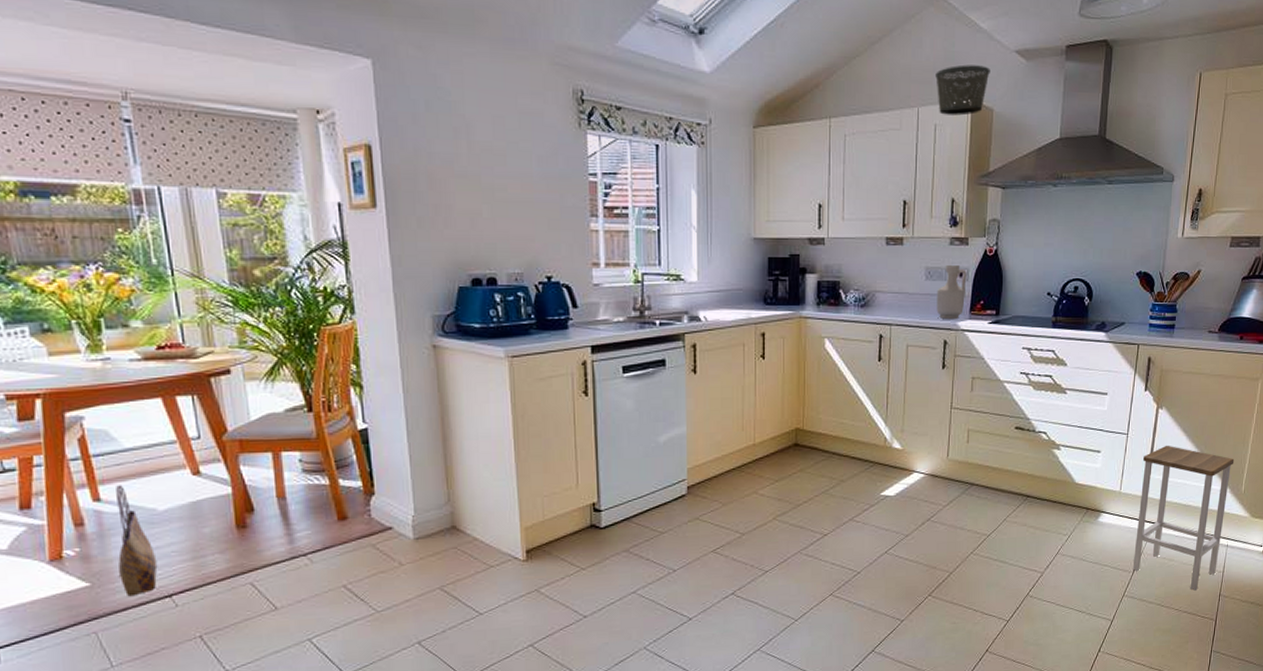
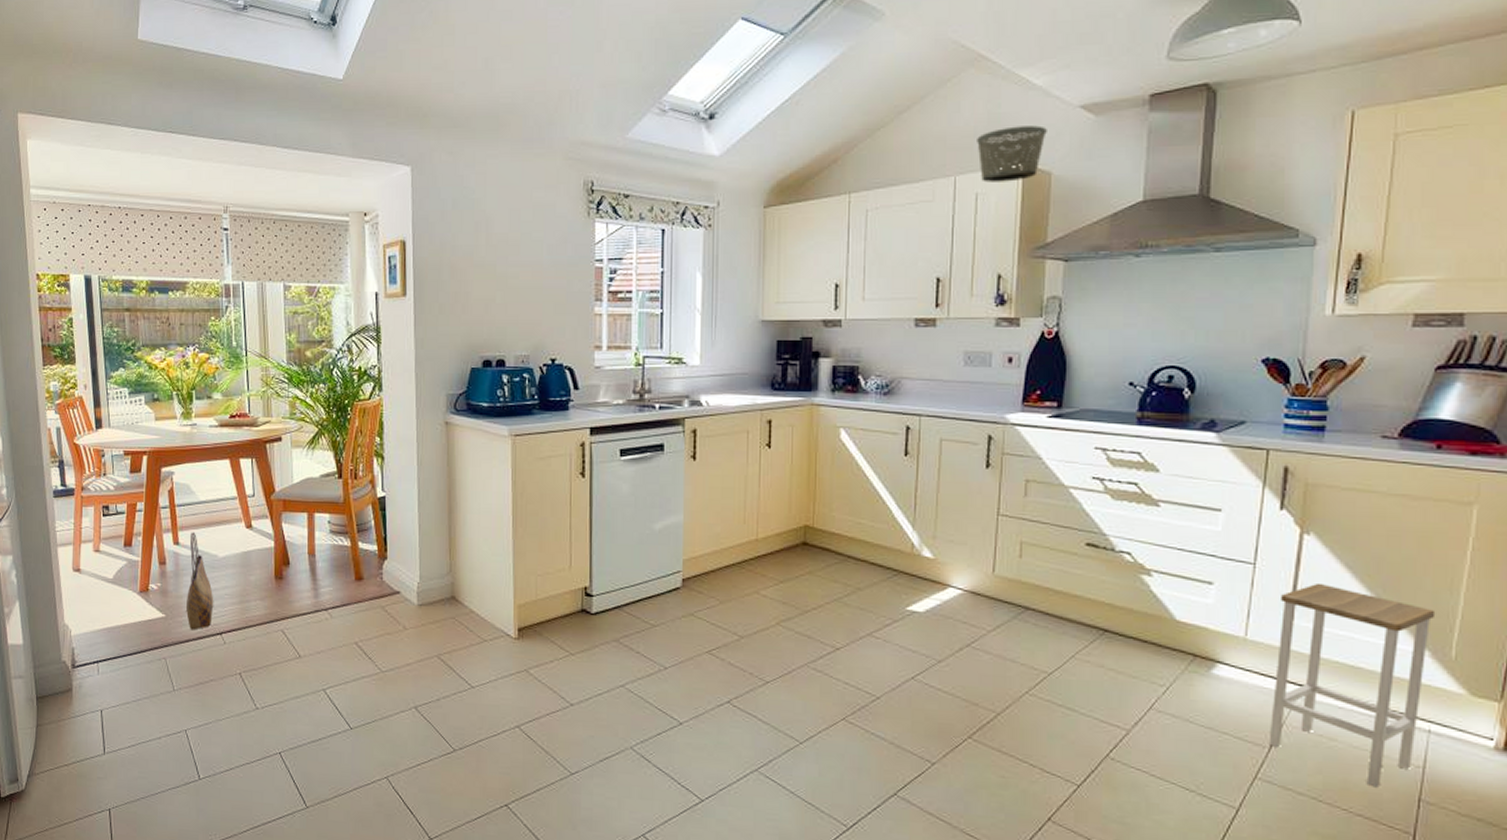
ceramic jug: present [936,264,967,320] -> none [978,348,1018,412]

